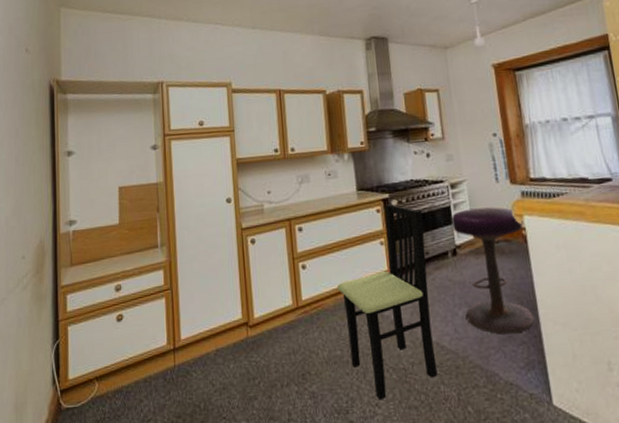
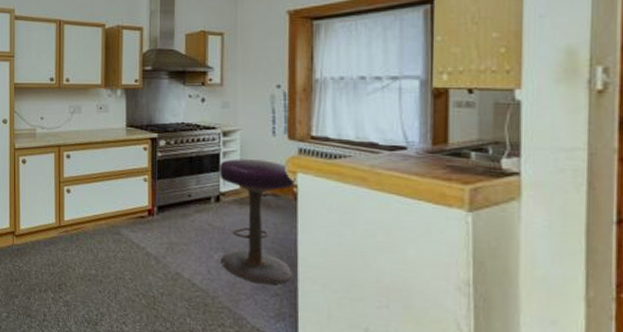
dining chair: present [337,204,438,400] -> none [99,144,190,320]

